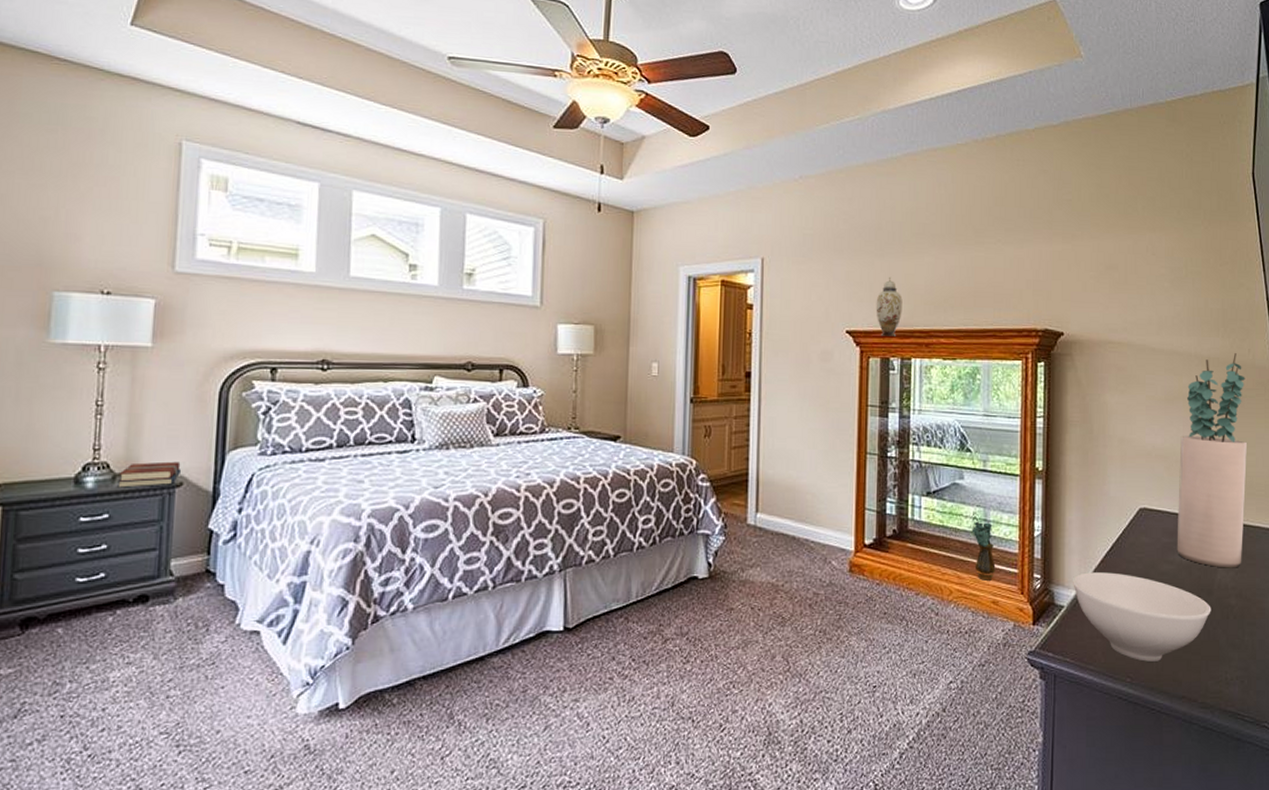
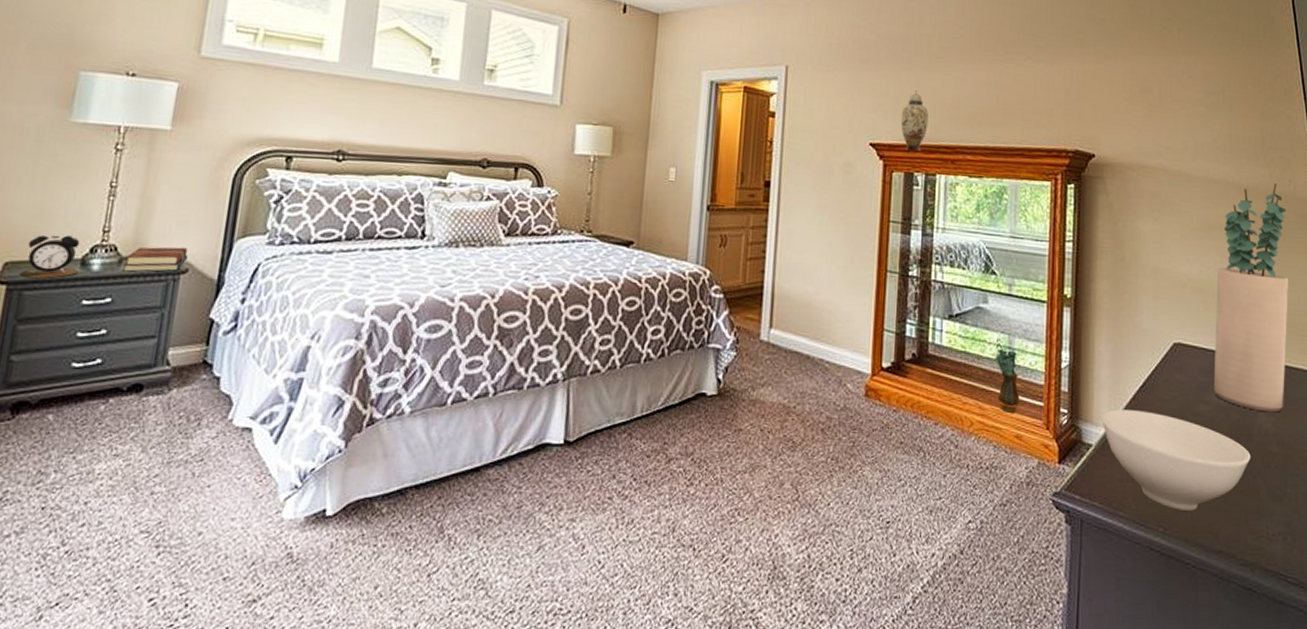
alarm clock: none [13,452,73,499] -> present [19,231,80,279]

